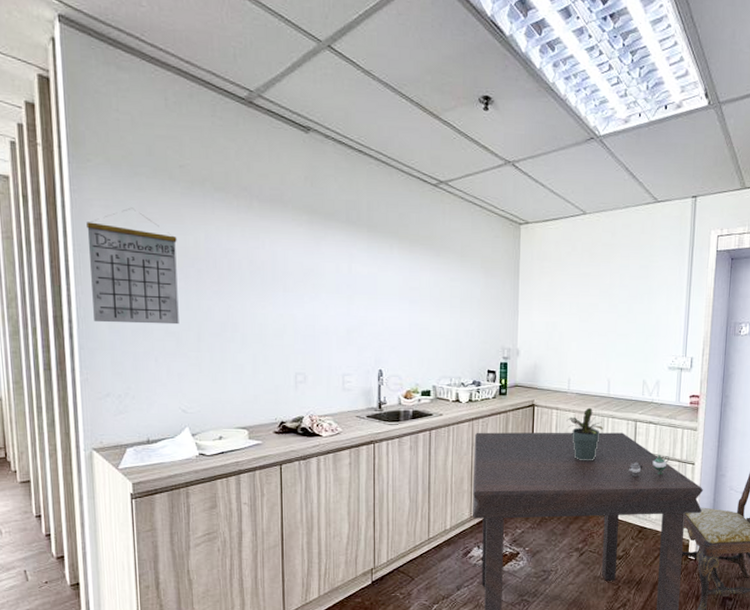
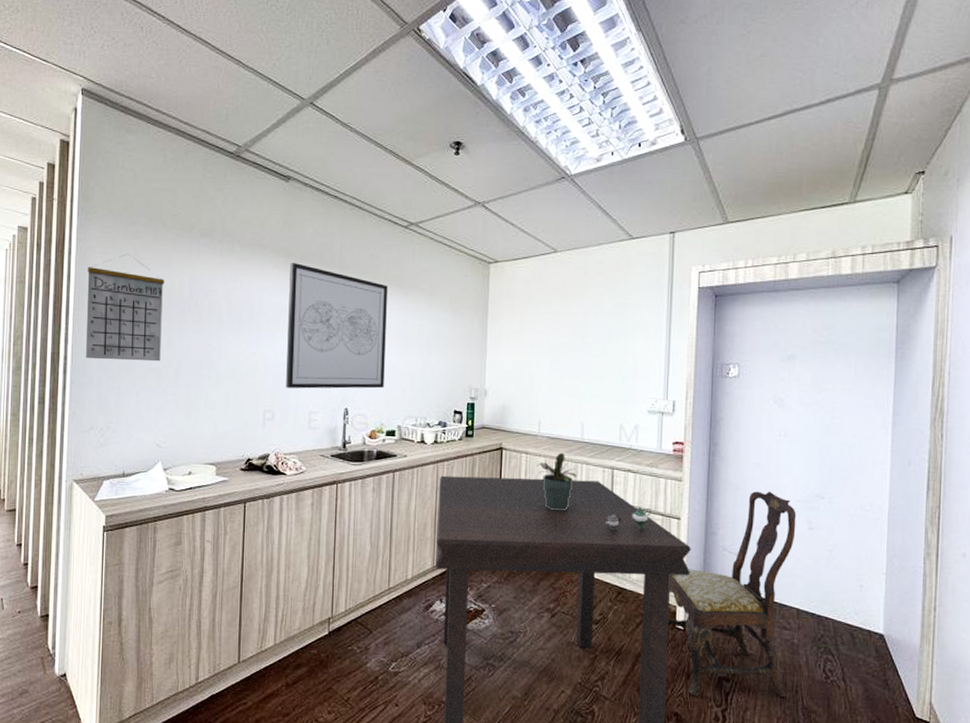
wall art: none [315,220,418,351] -> present [286,262,388,389]

